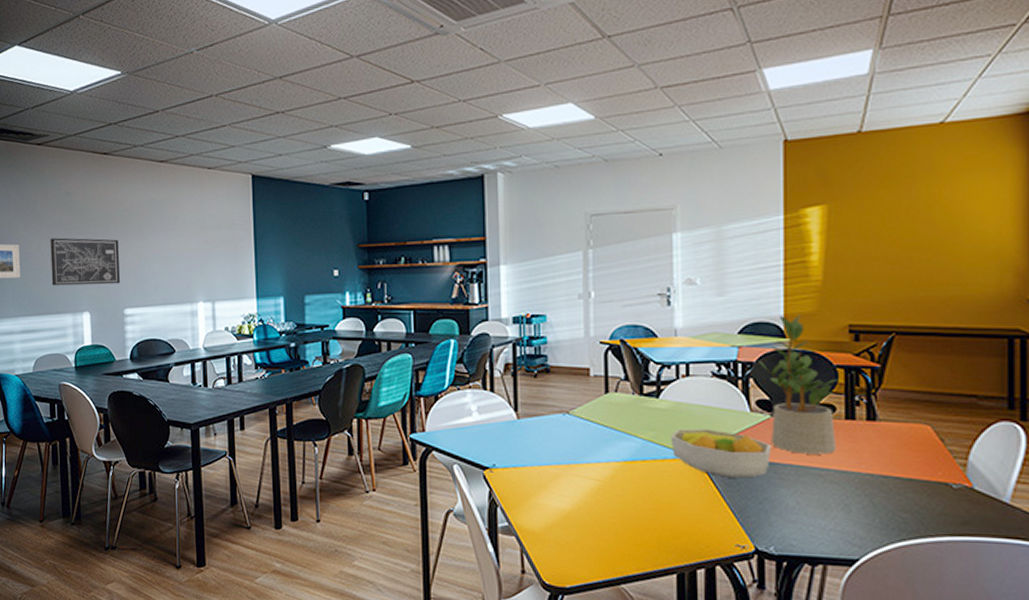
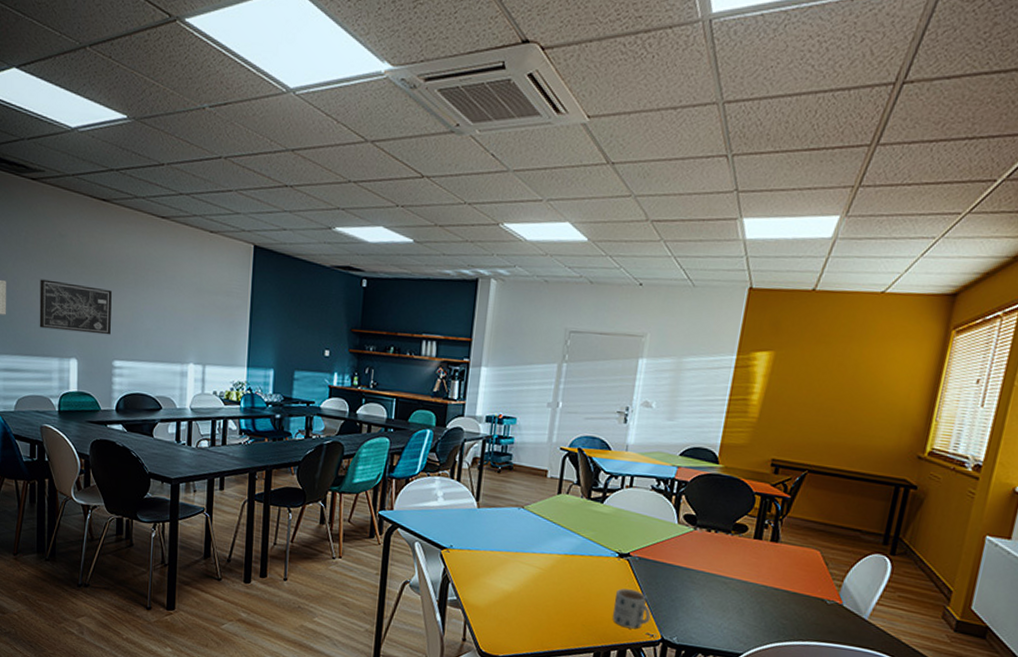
fruit bowl: present [670,429,772,478] -> none [607,531,690,580]
mug: none [690,494,738,541] -> present [613,588,651,629]
potted plant: present [759,315,839,455] -> none [690,444,755,566]

